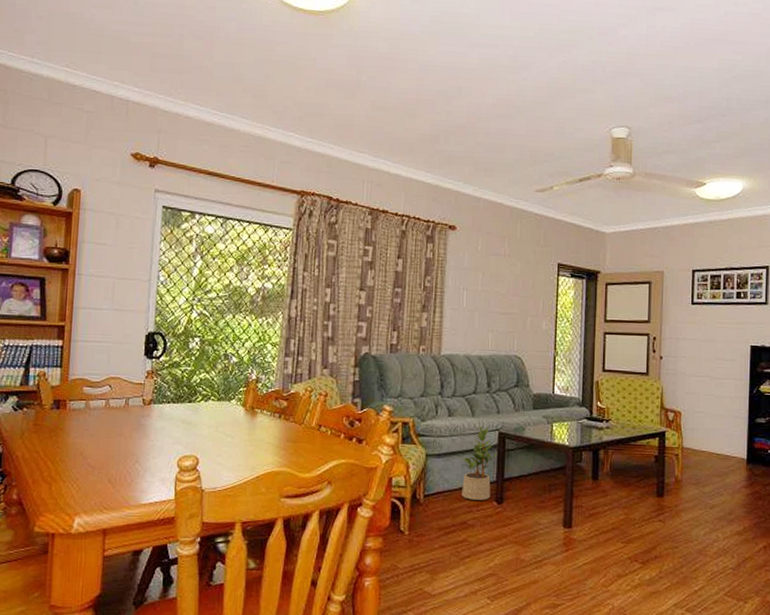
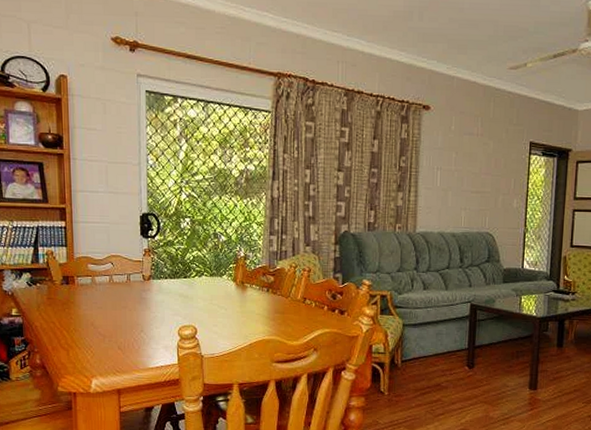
potted plant: present [462,426,498,500] -> none [436,299,470,365]

